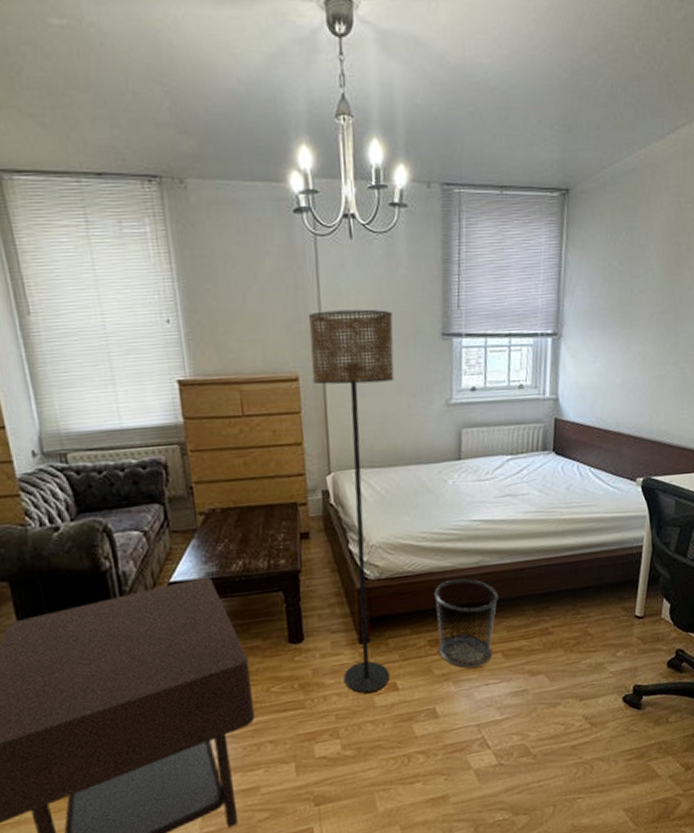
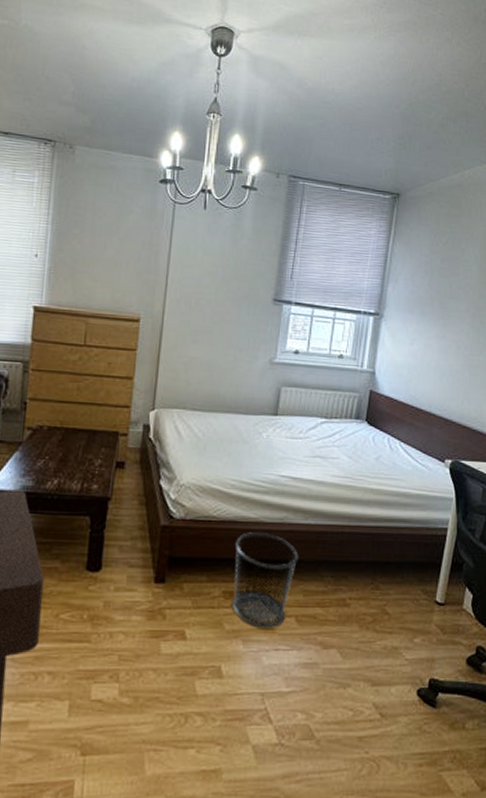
floor lamp: present [308,309,394,693] -> none [134,265,231,637]

